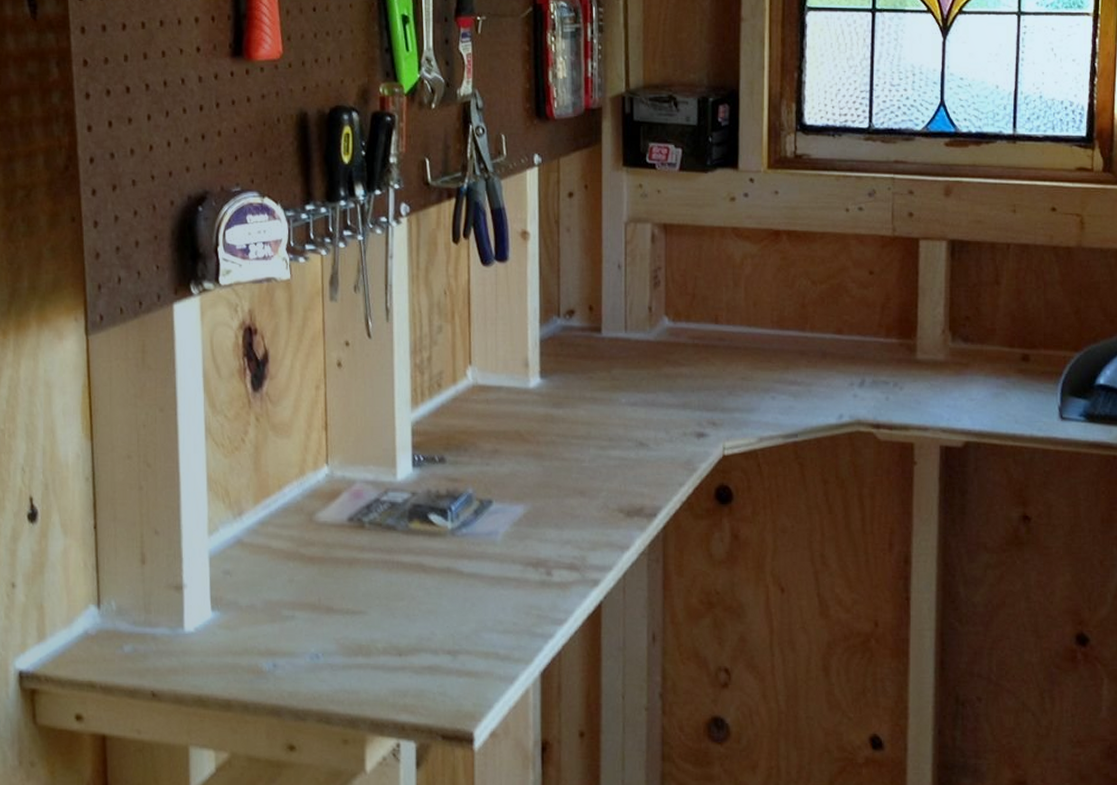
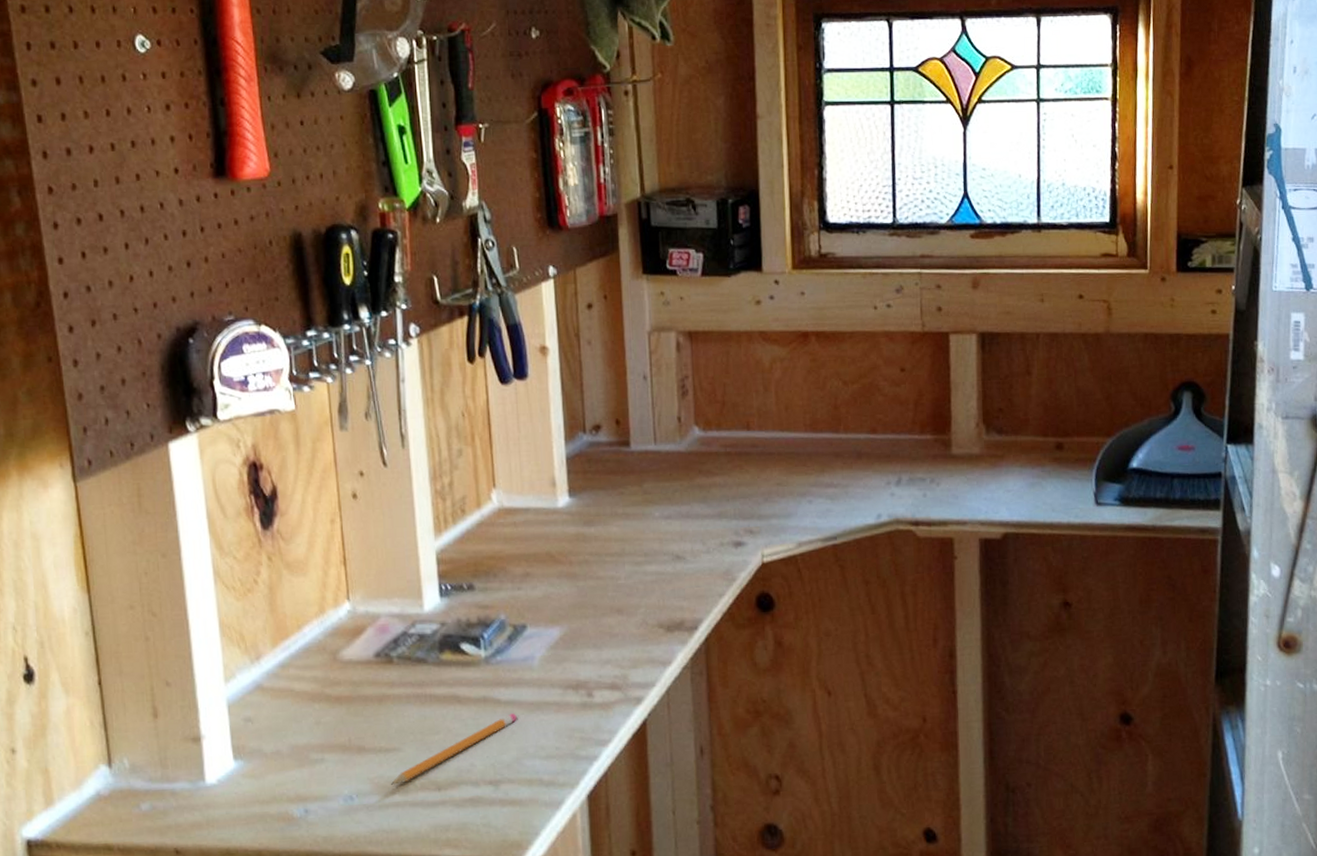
pencil: none [354,586,478,647] -> present [390,713,517,785]

